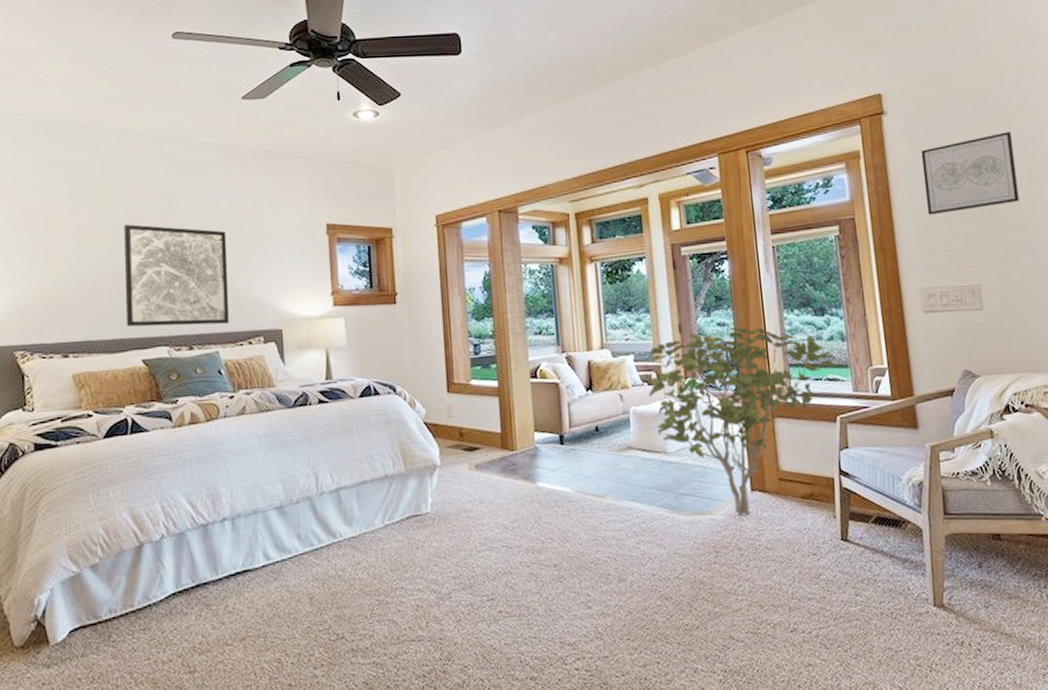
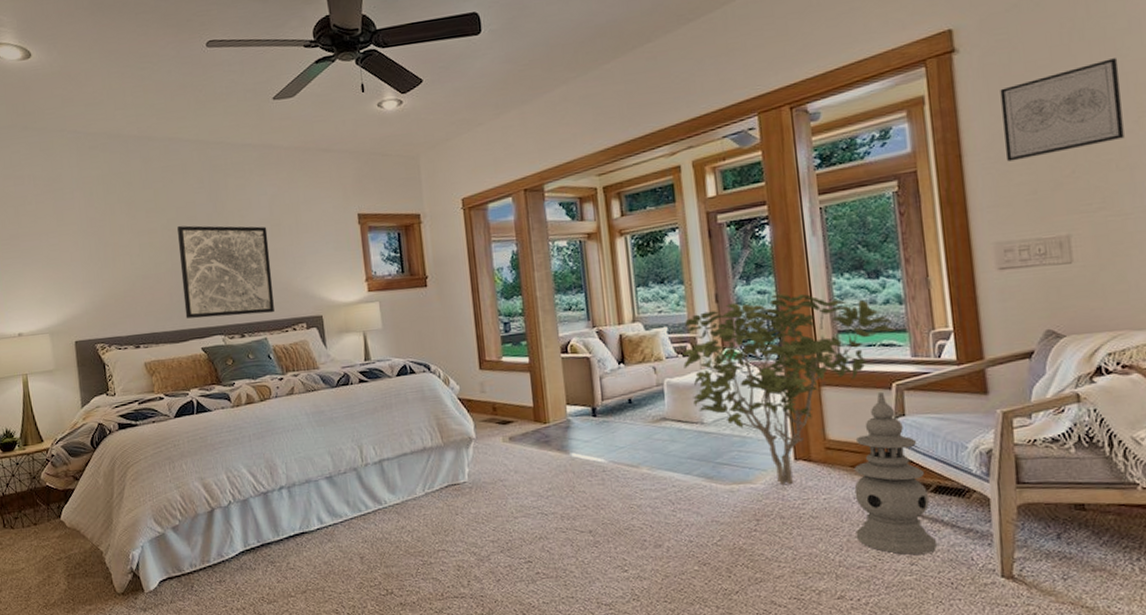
lantern: none [804,424,878,586] -> present [853,391,937,555]

